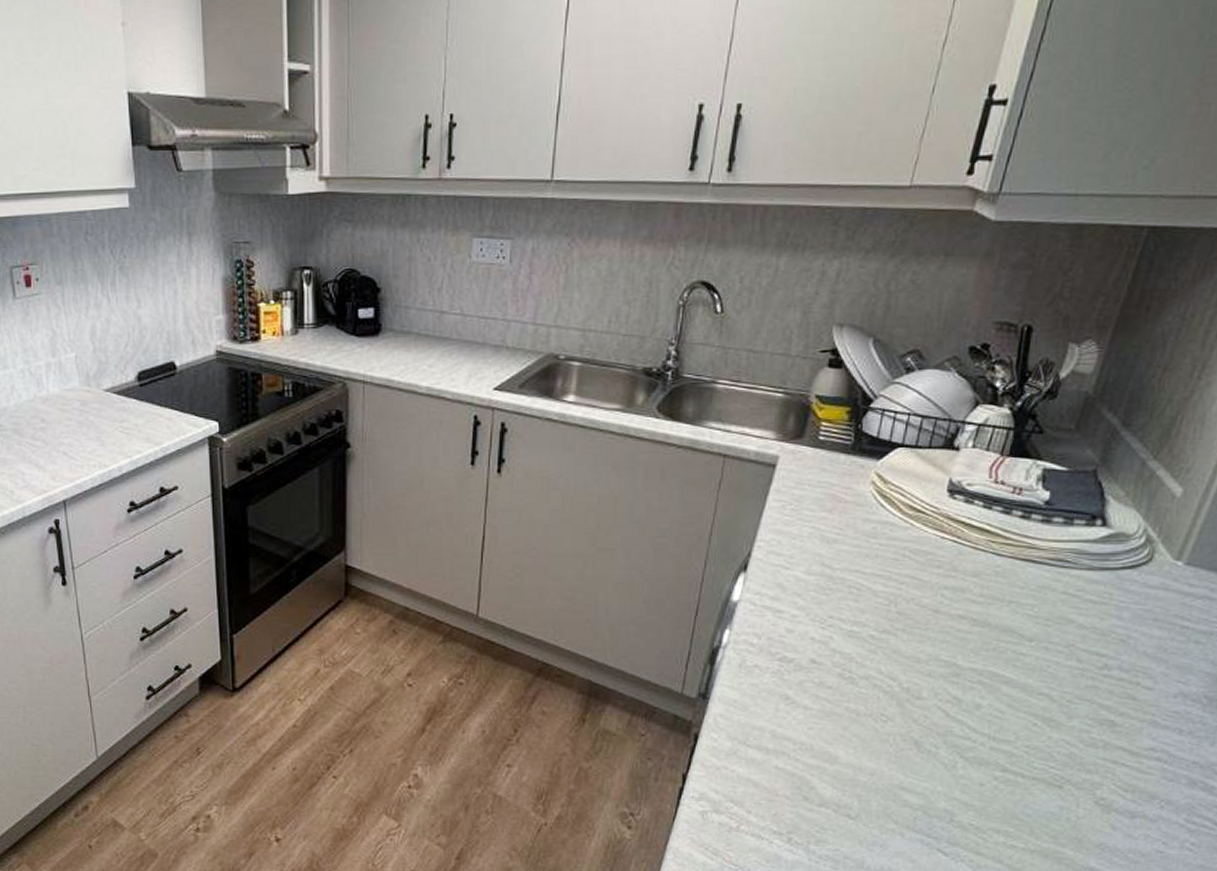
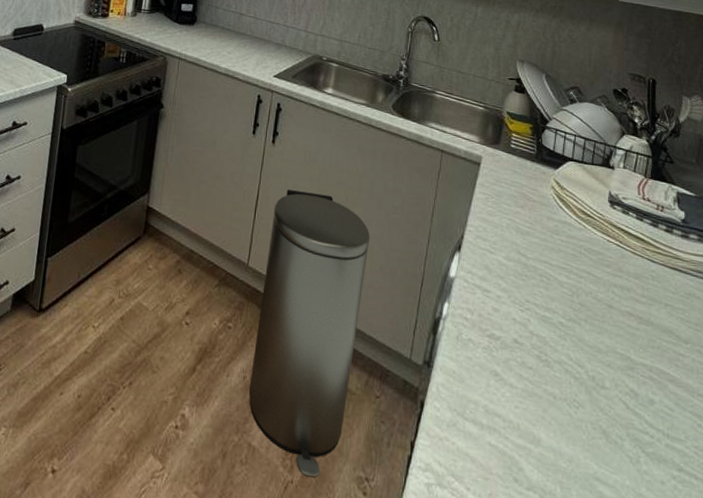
pedal bin: none [490,524,630,818] -> present [249,189,370,478]

